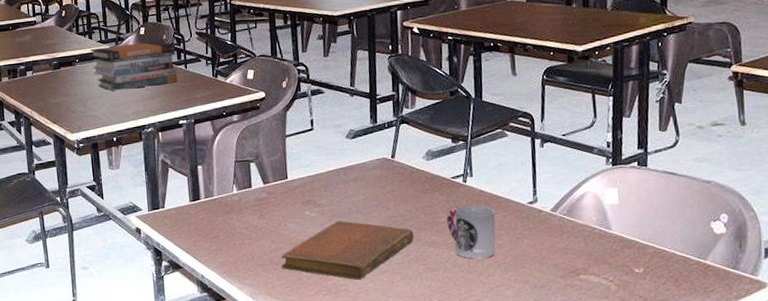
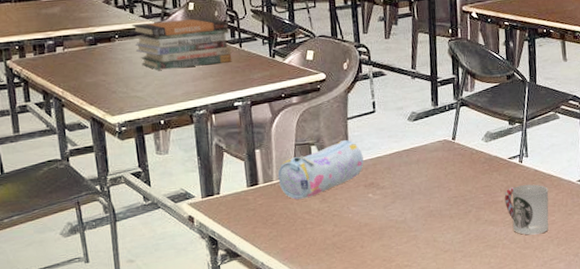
pencil case: none [218,156,301,215] -> present [278,139,364,200]
notebook: present [281,221,415,280] -> none [344,202,475,260]

